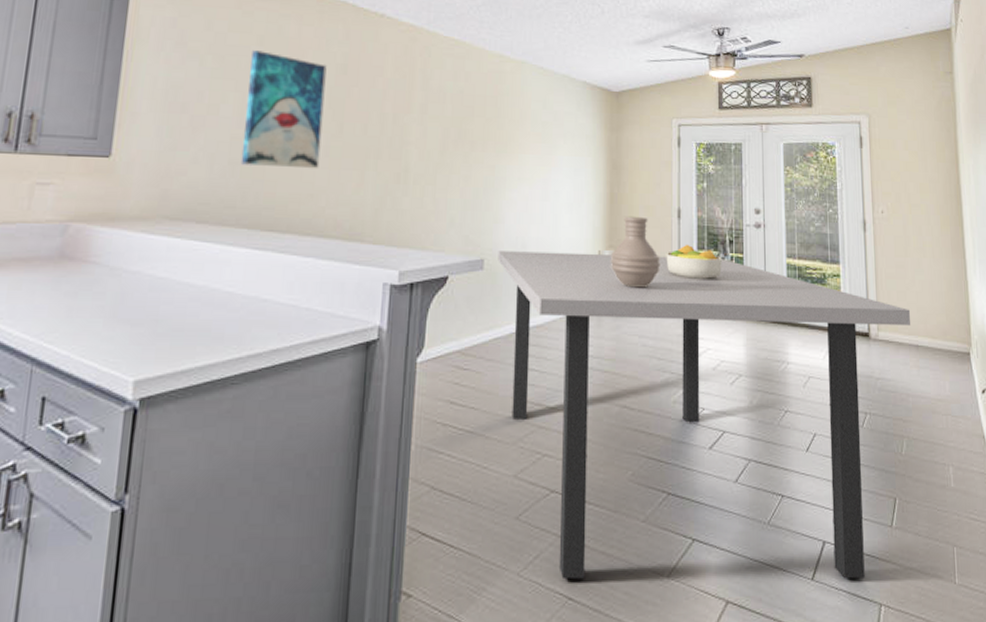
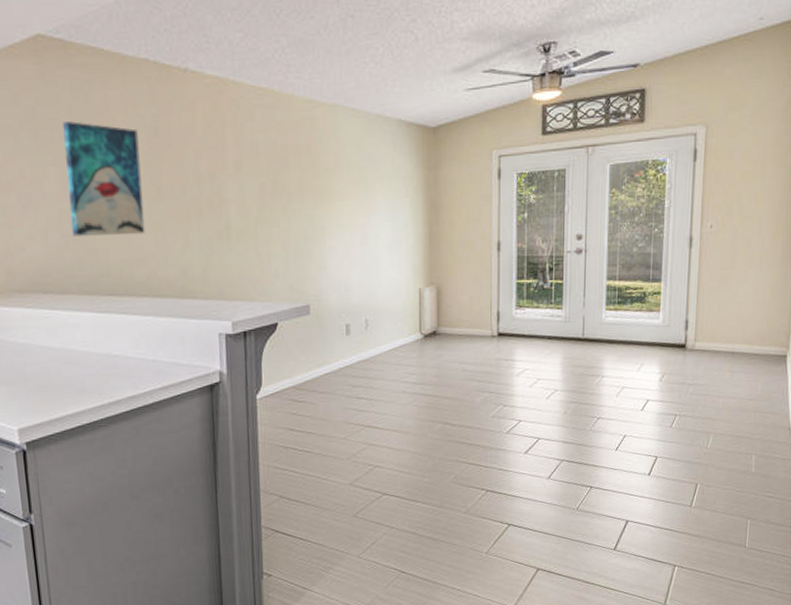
dining table: present [498,251,911,580] -> none [322,286,730,559]
vase: present [610,216,660,288] -> none [430,252,480,320]
fruit bowl: present [666,244,723,280] -> none [485,275,542,308]

